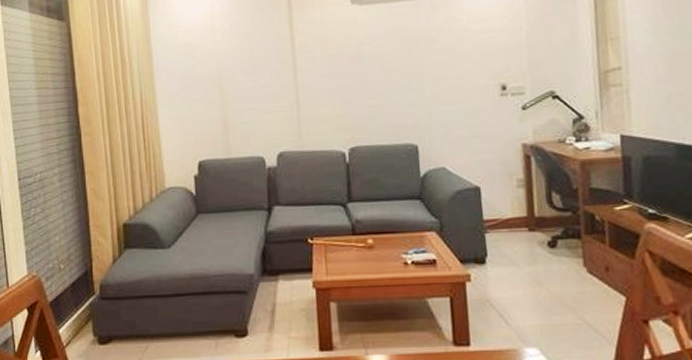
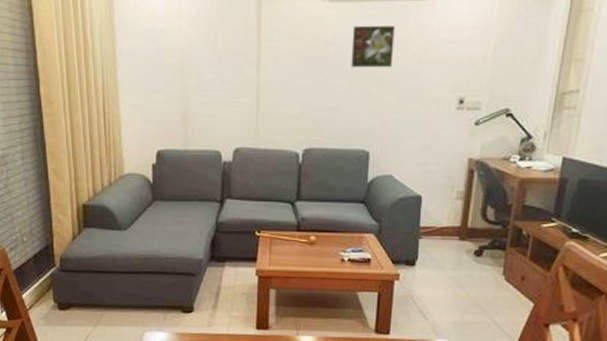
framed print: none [384,21,429,65] -> present [351,25,395,68]

